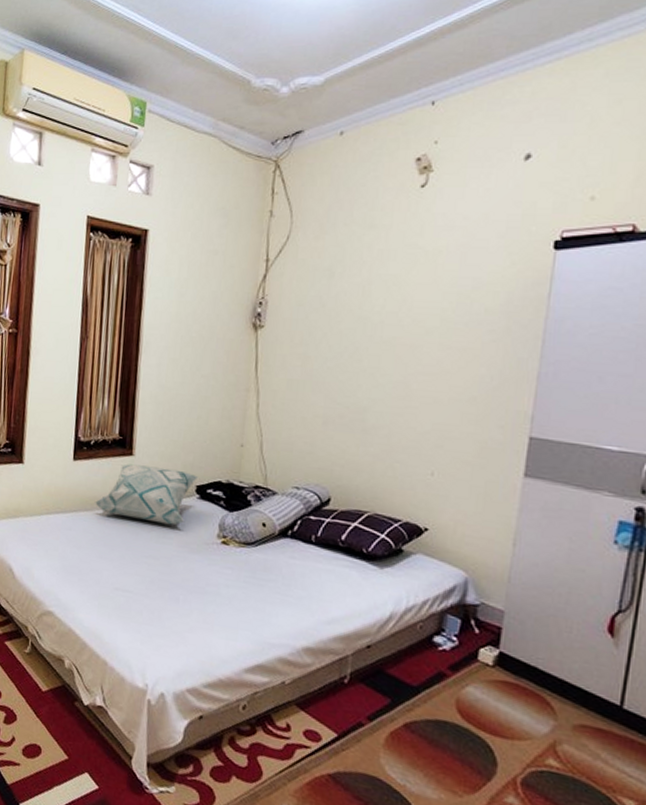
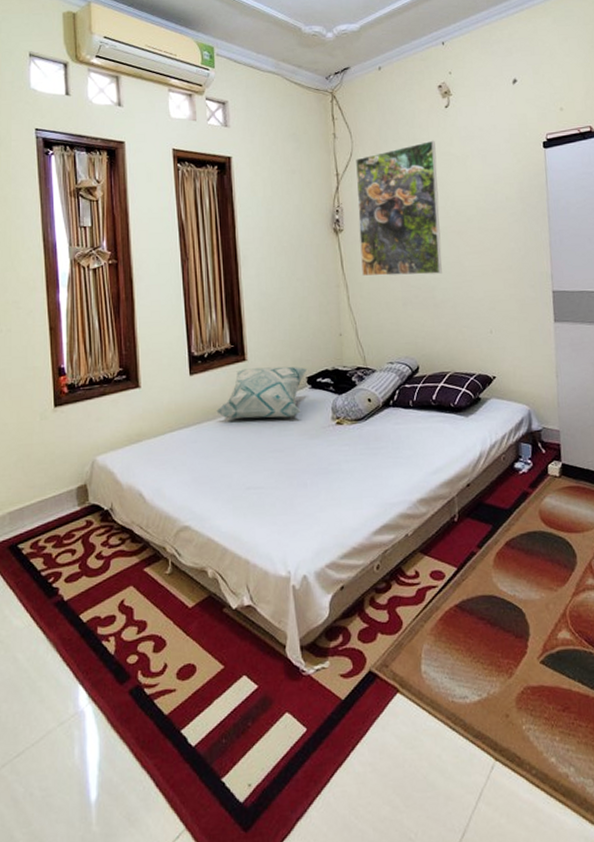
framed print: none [279,227,399,394] -> present [356,140,442,277]

